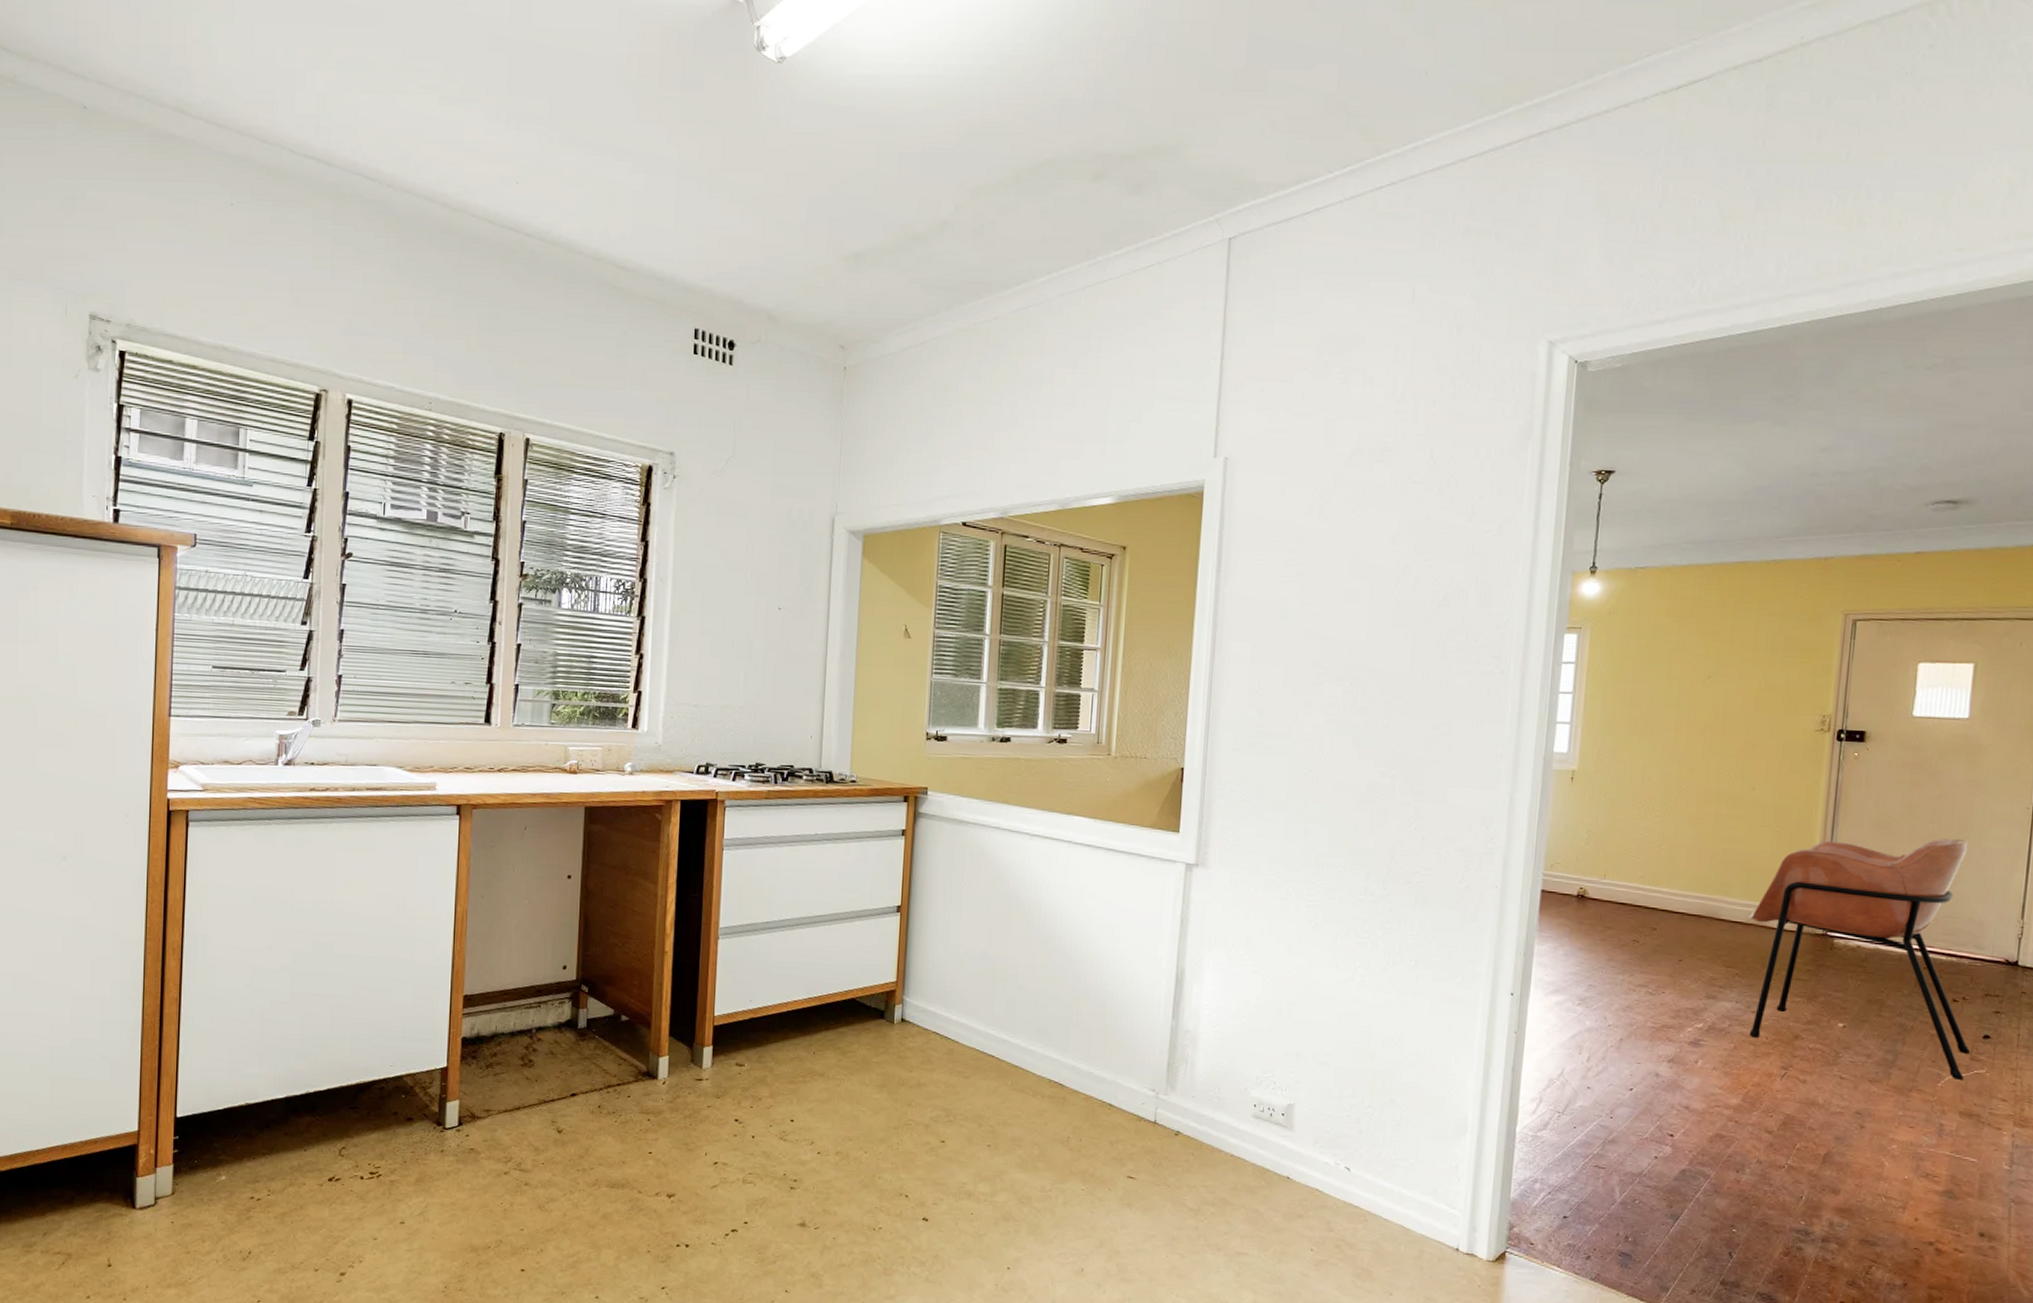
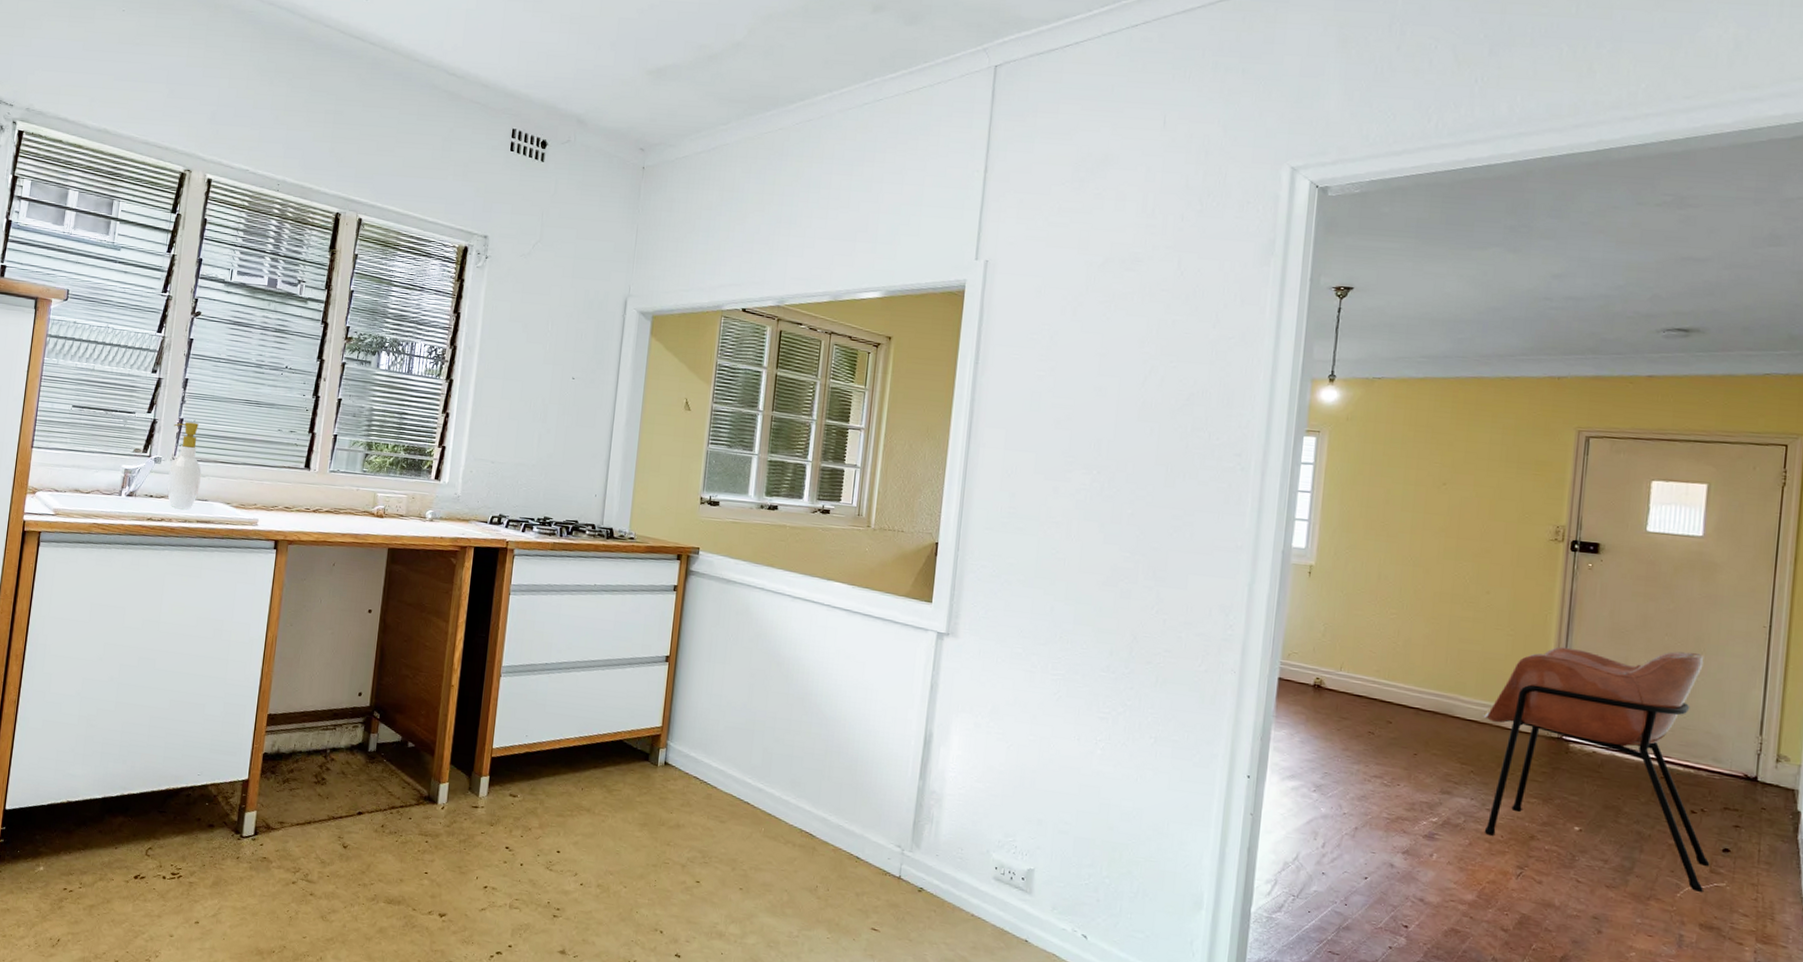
soap bottle: none [329,678,368,777] -> present [167,421,202,510]

